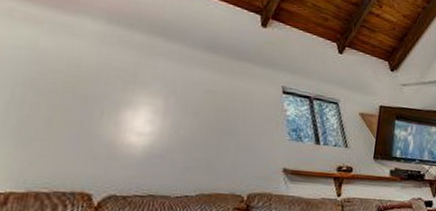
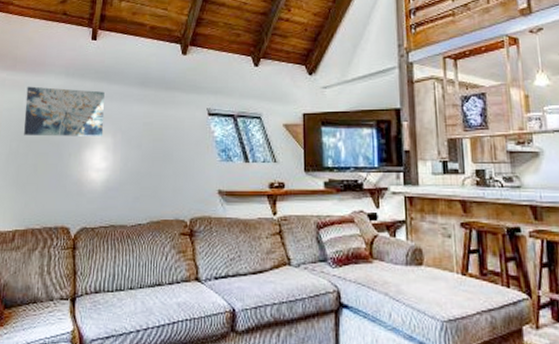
wall art: none [36,24,160,98] -> present [24,86,105,137]

